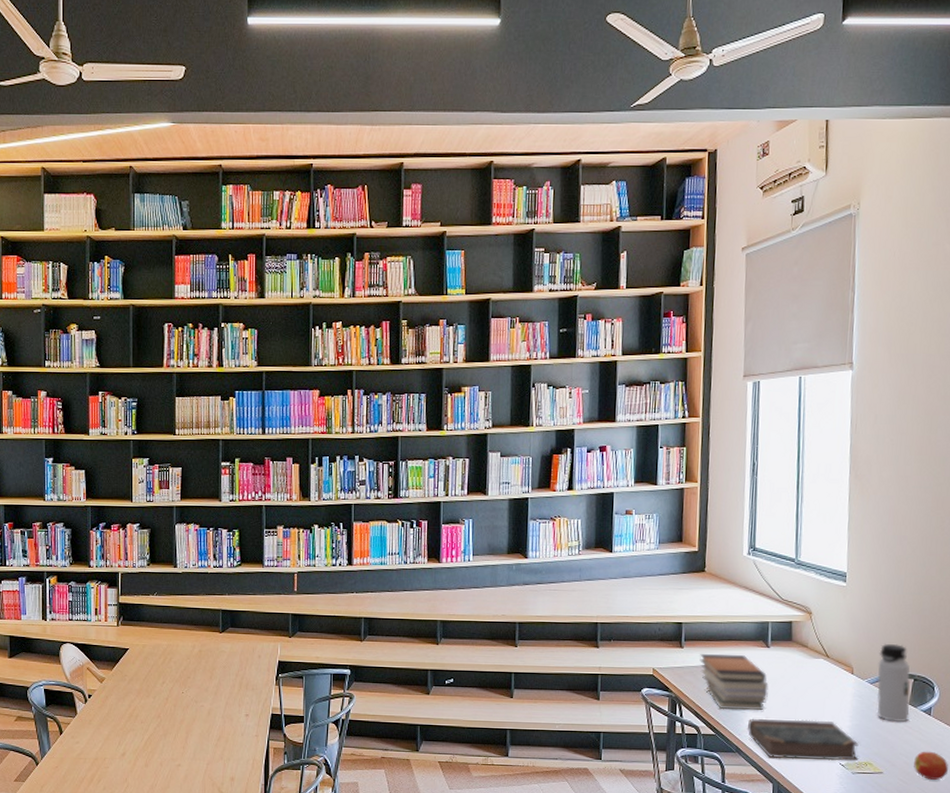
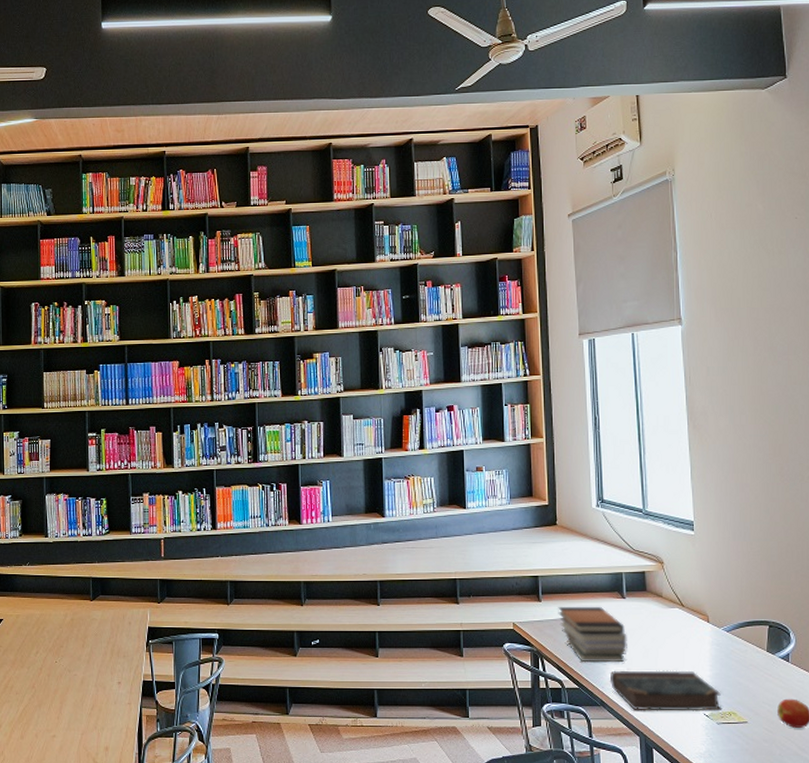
water bottle: present [876,644,910,722] -> none [732,591,768,669]

